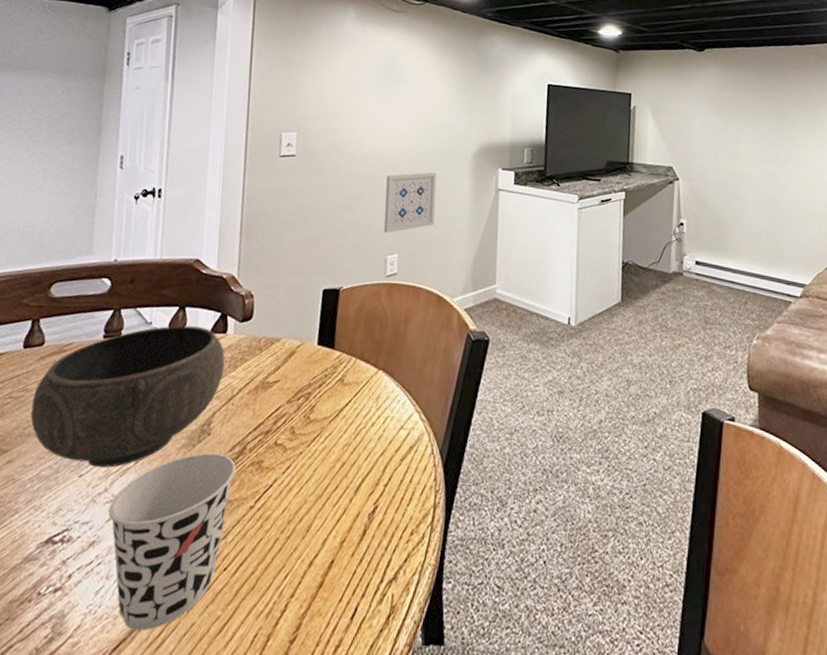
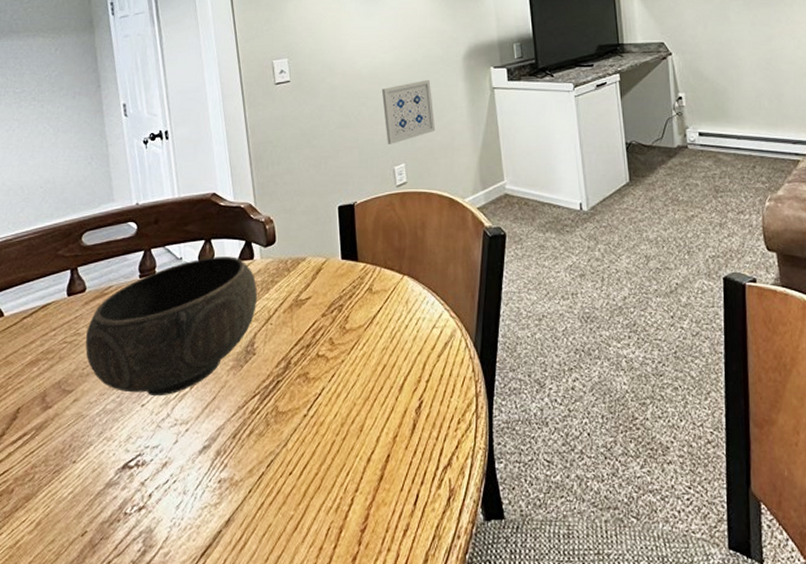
cup: present [108,453,236,631] -> none [174,371,285,536]

